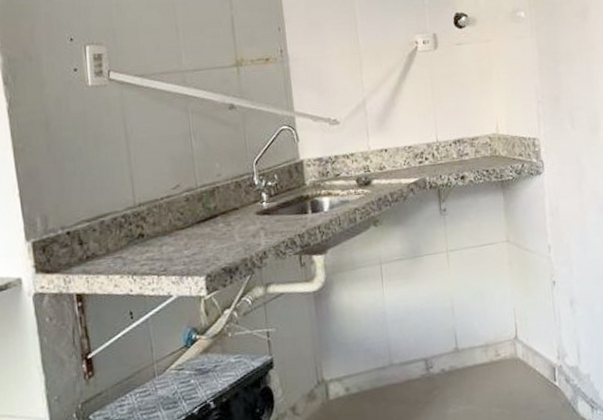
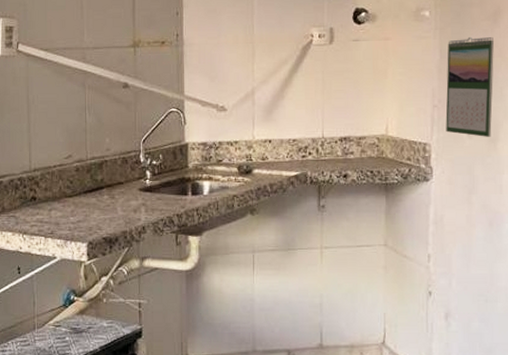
calendar: none [544,33,593,128] -> present [446,36,494,137]

